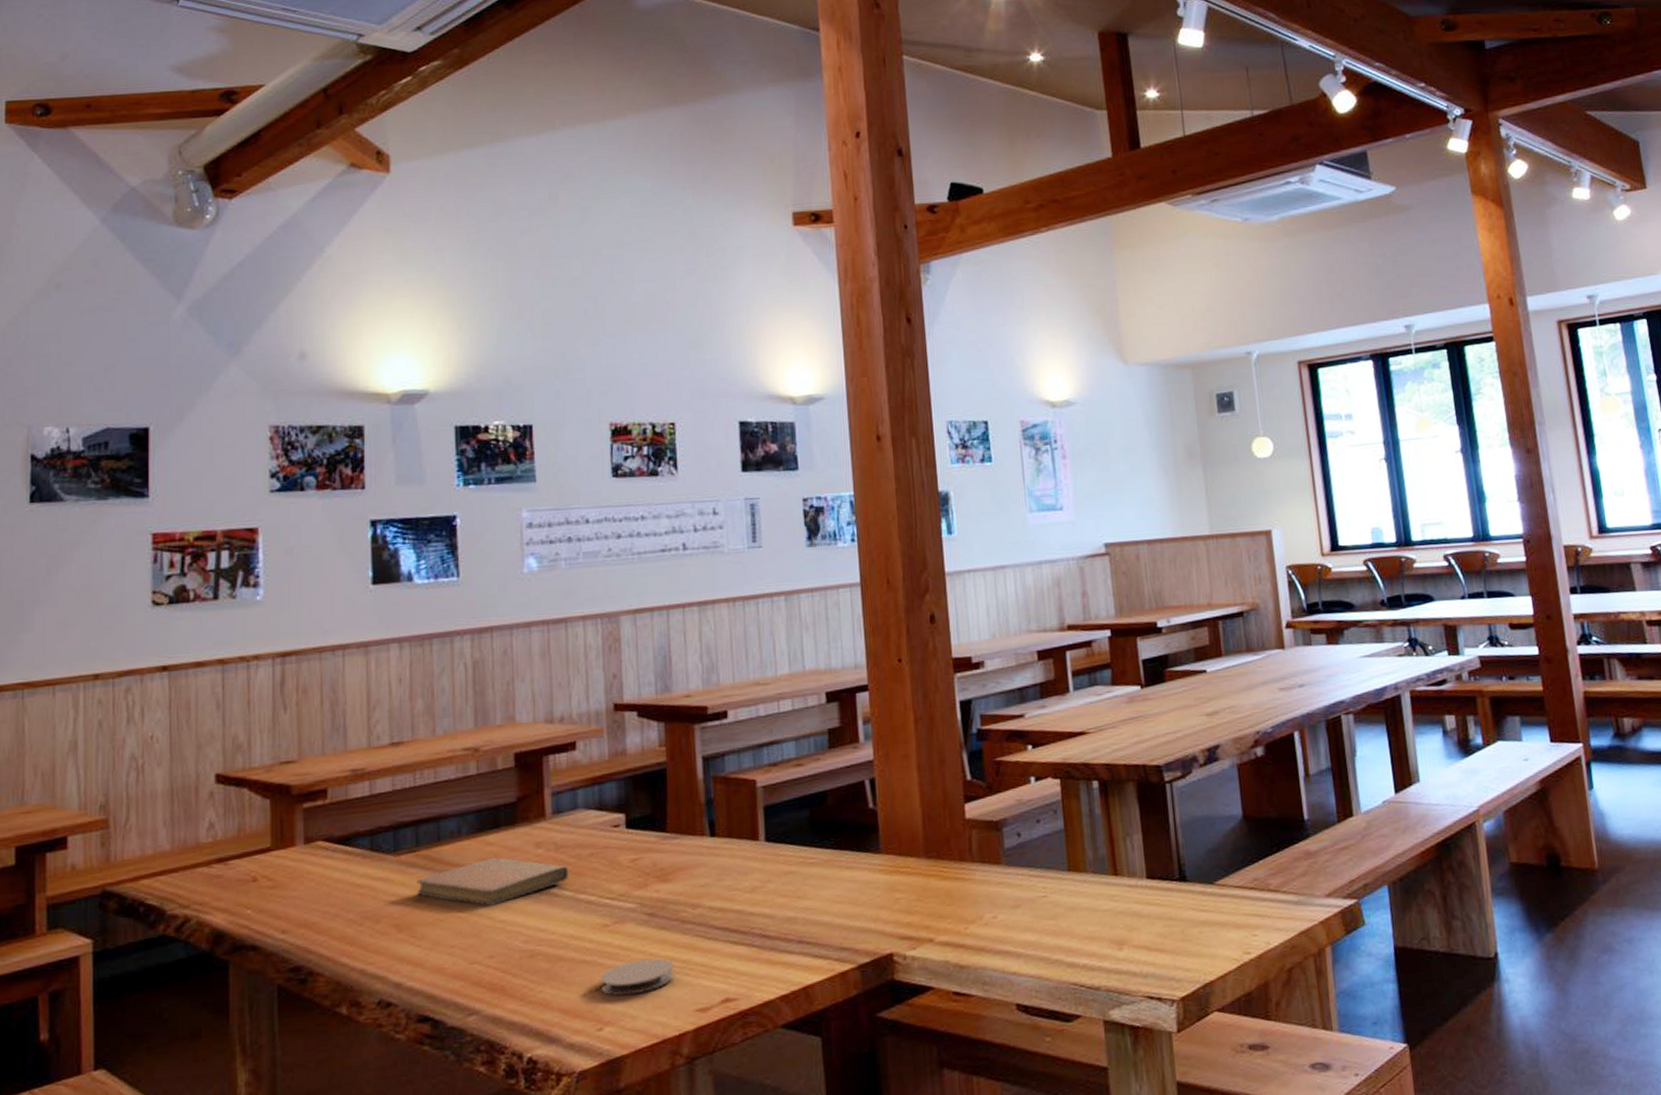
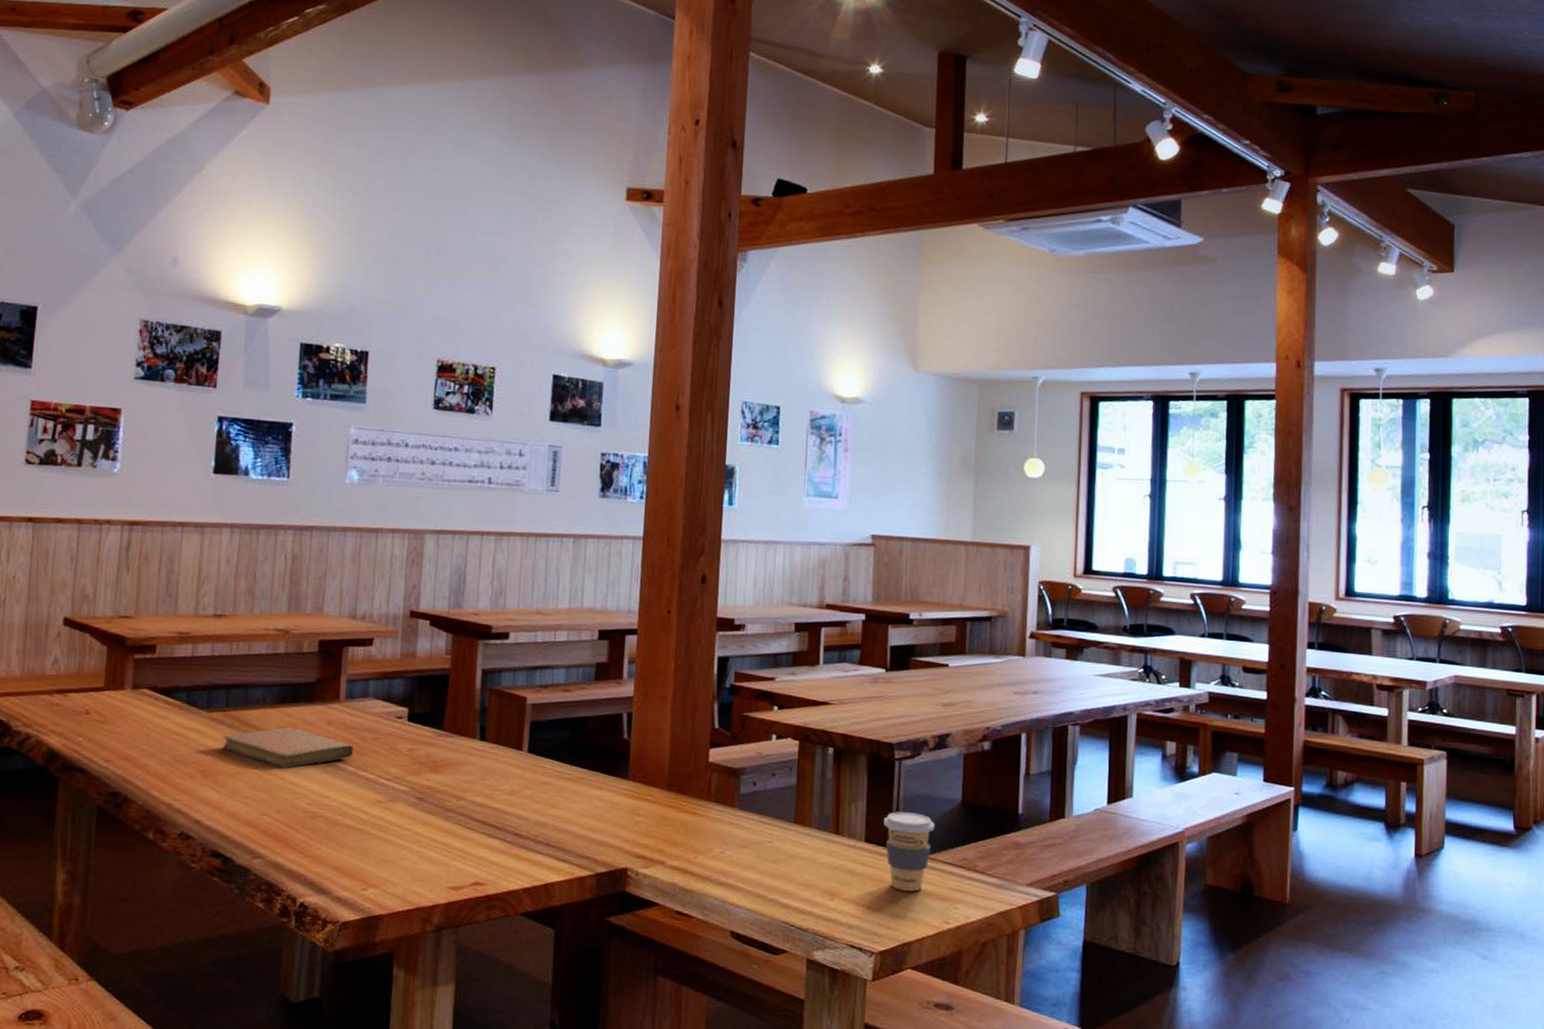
coaster: present [601,958,675,996] -> none [369,836,435,865]
coffee cup: none [1163,837,1219,926] -> present [884,812,935,892]

